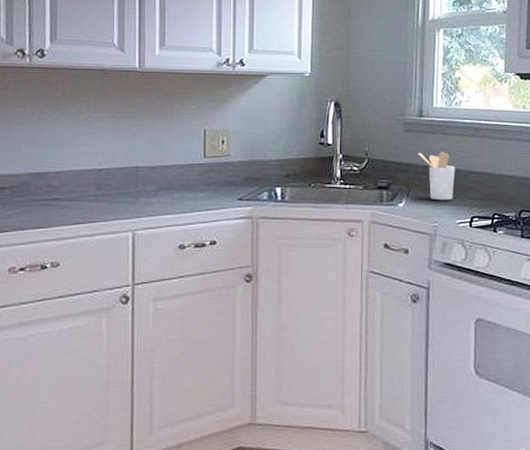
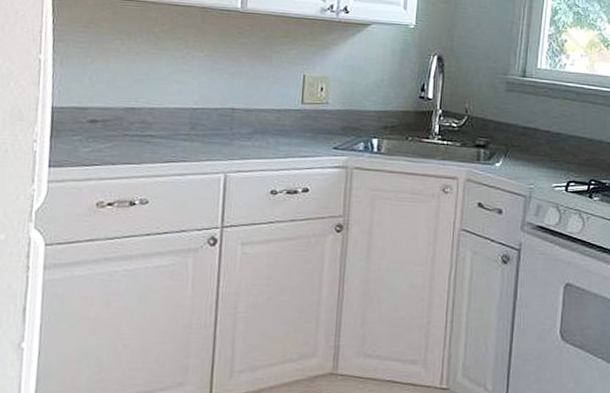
utensil holder: present [417,152,455,201] -> none [518,112,555,163]

